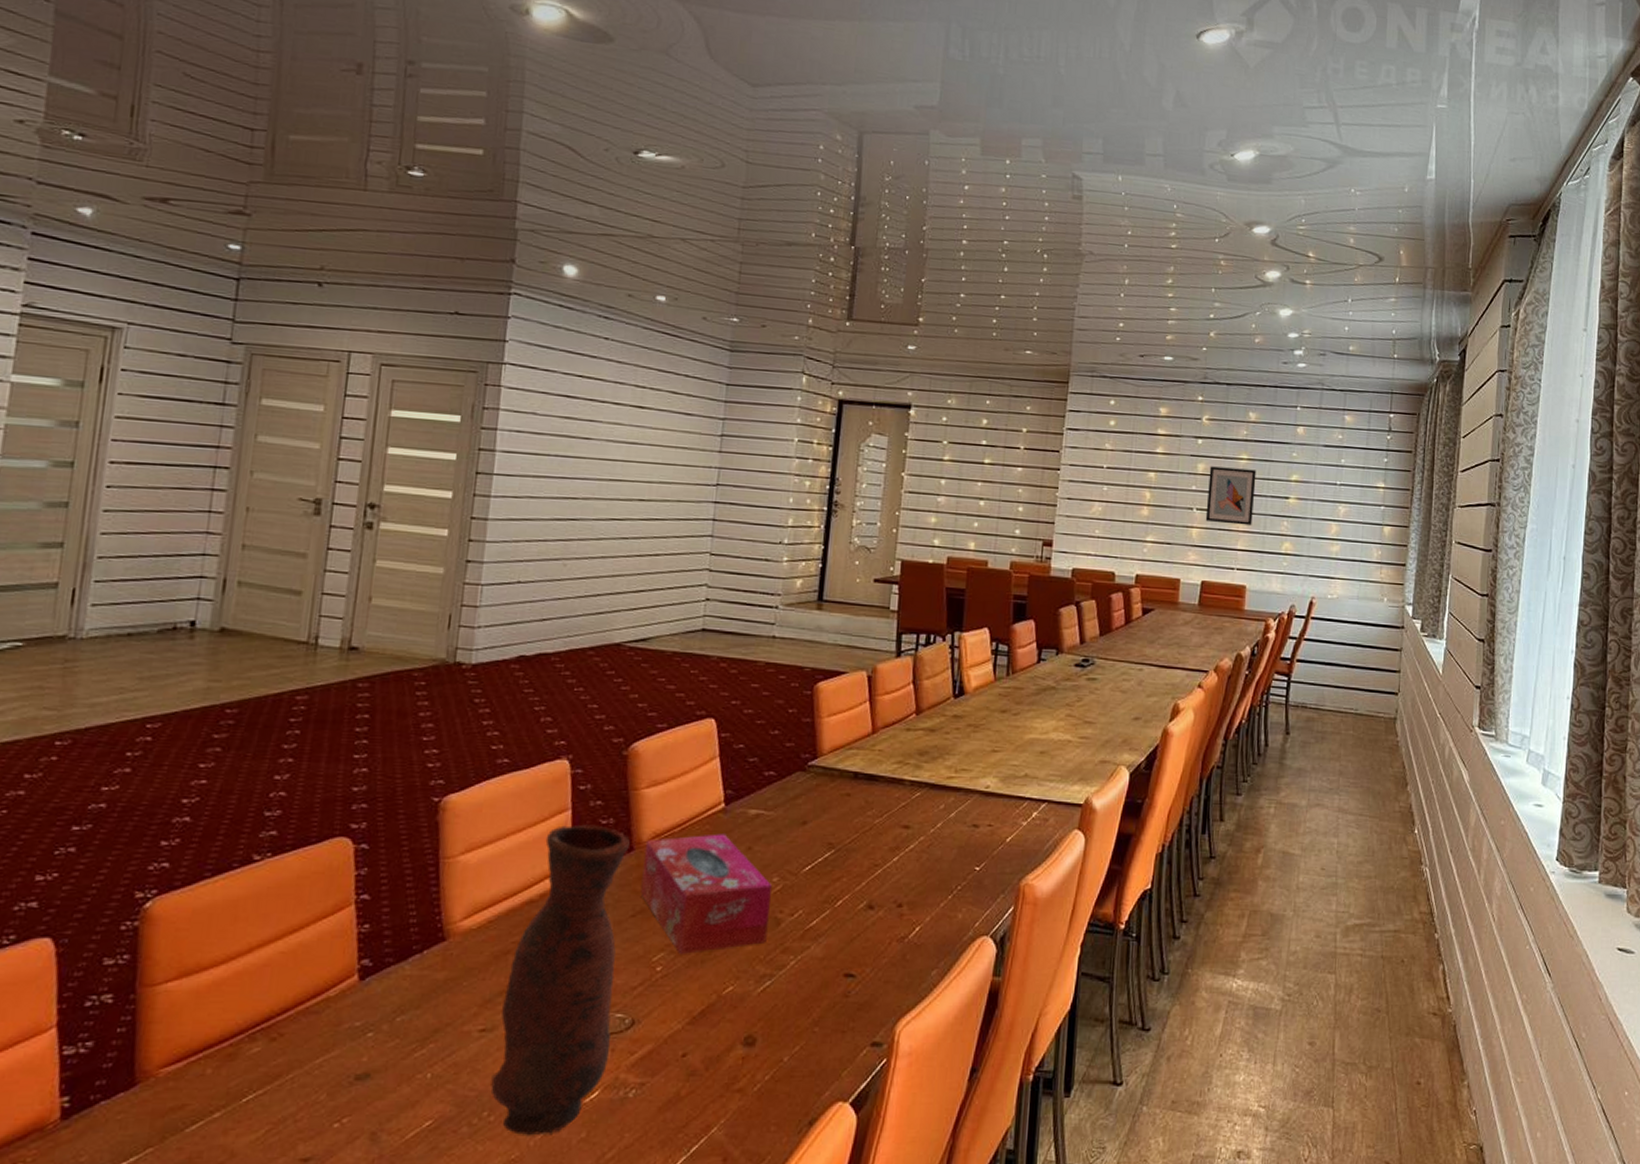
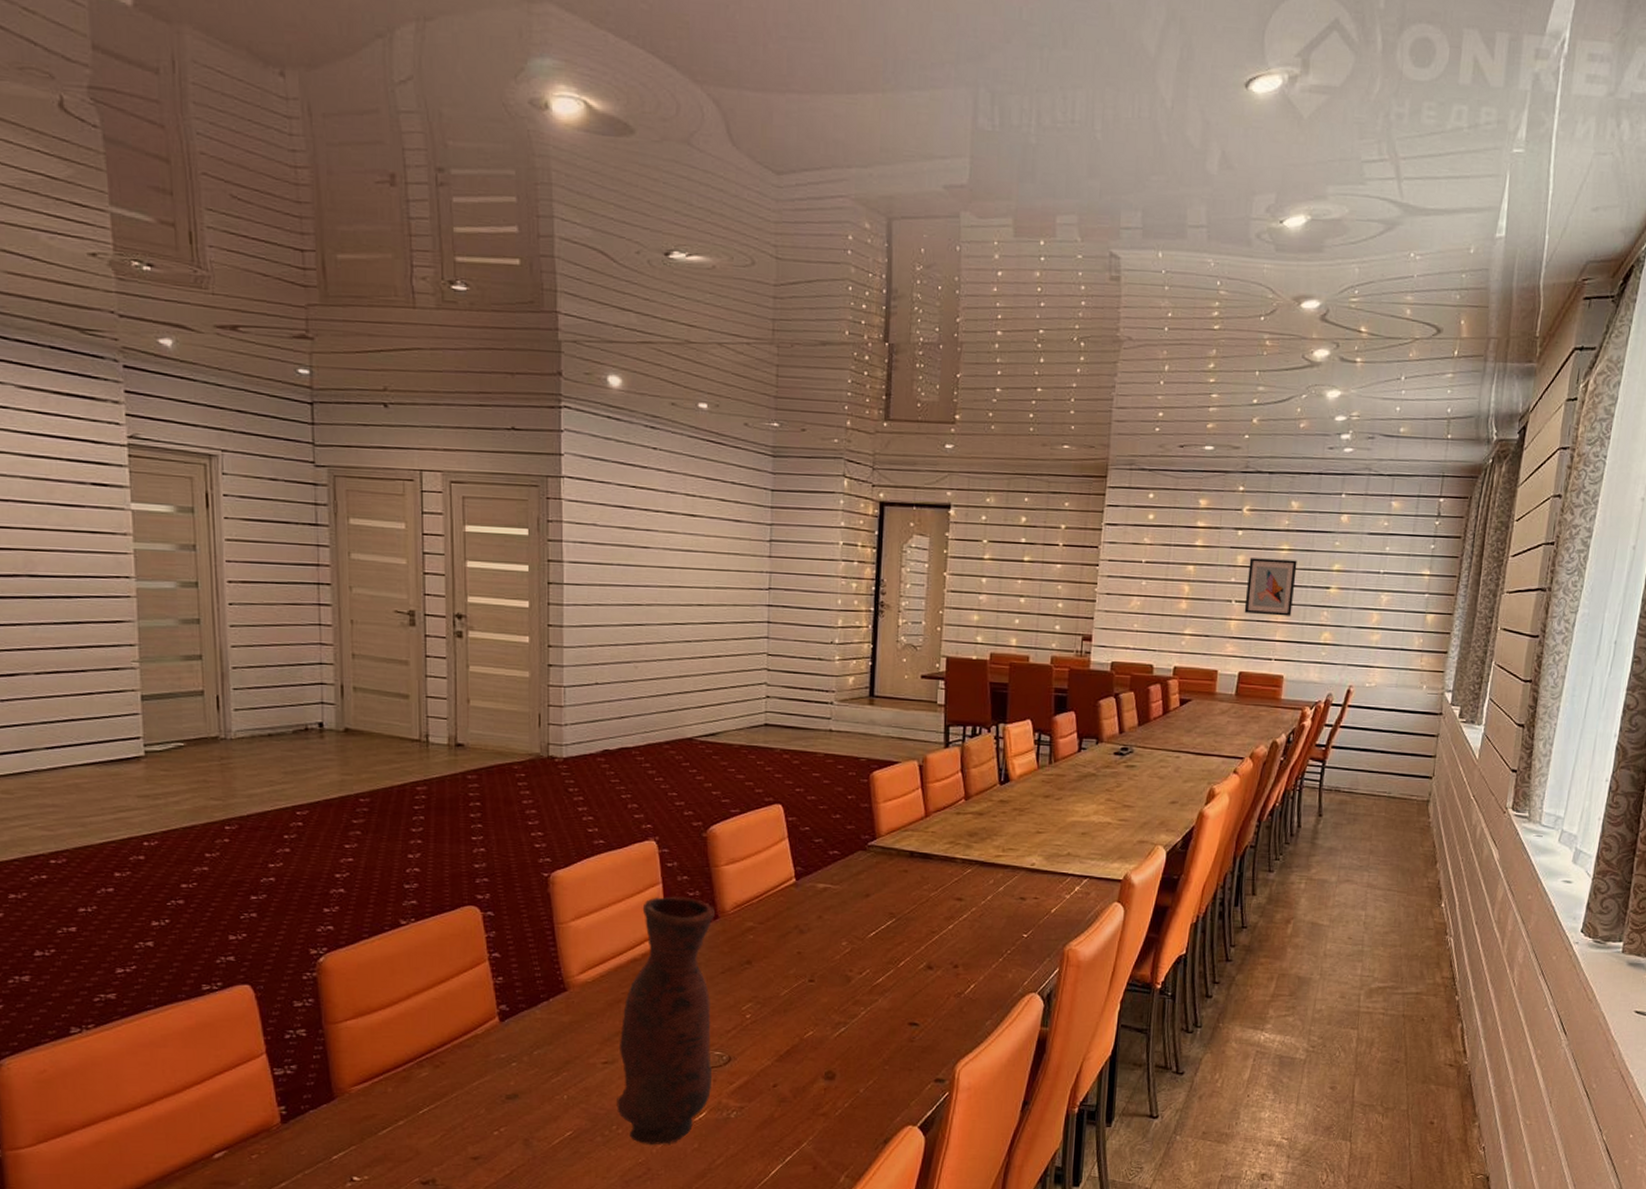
tissue box: present [640,834,773,954] -> none [728,904,842,1004]

